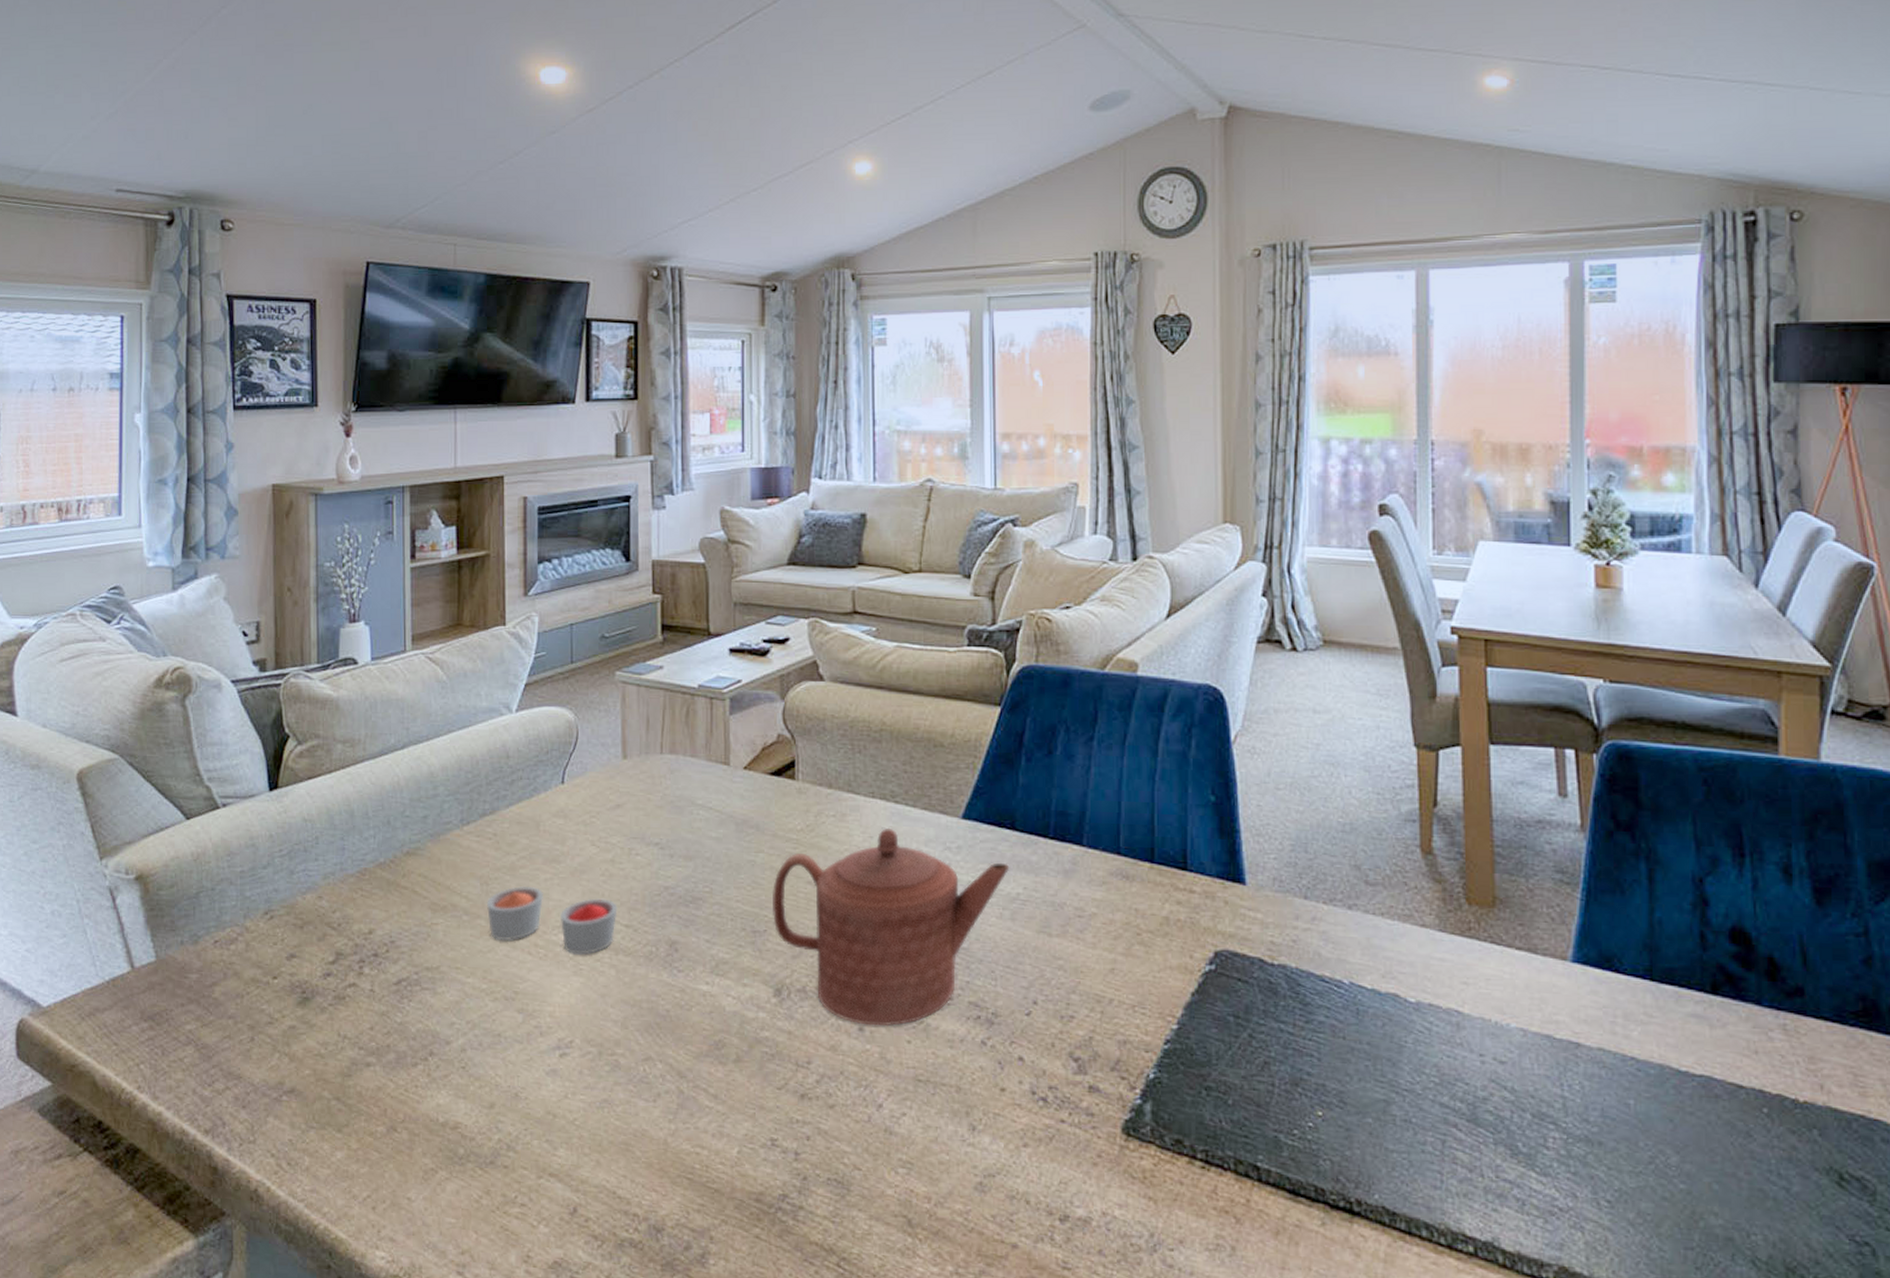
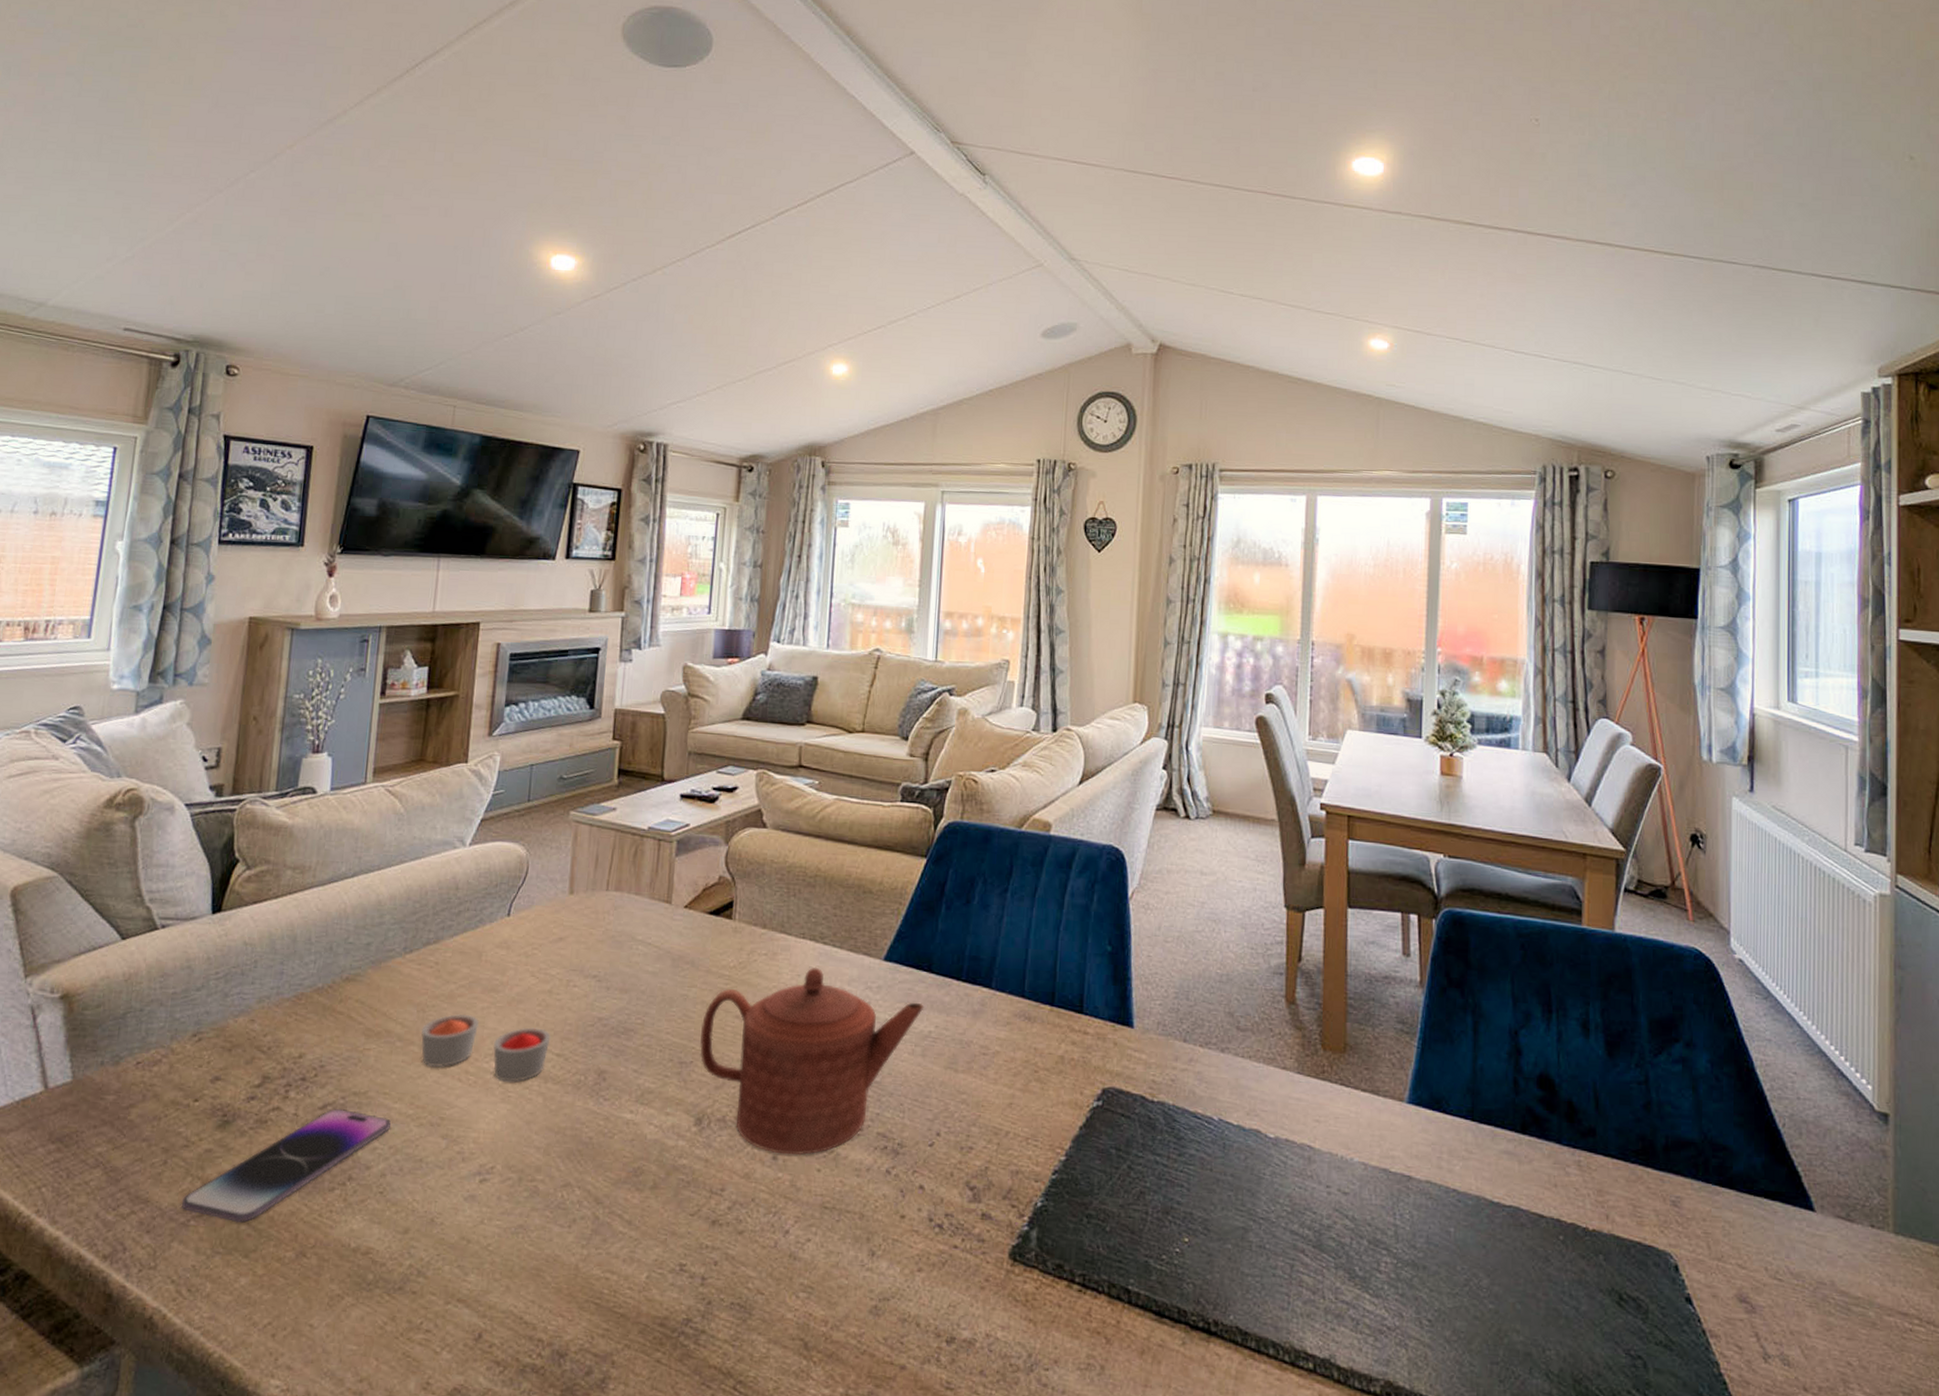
smartphone: none [272,984,465,1099] -> present [181,1109,391,1223]

